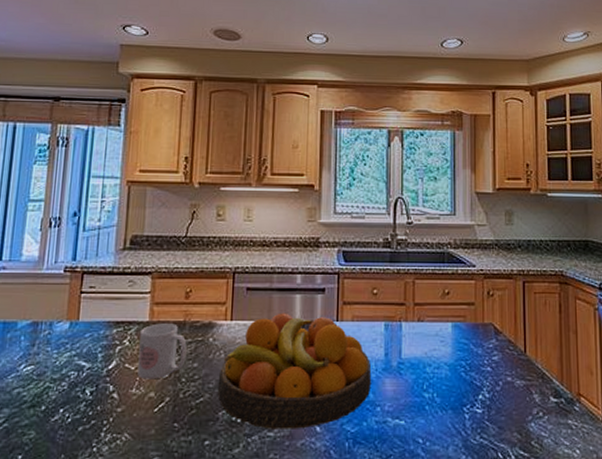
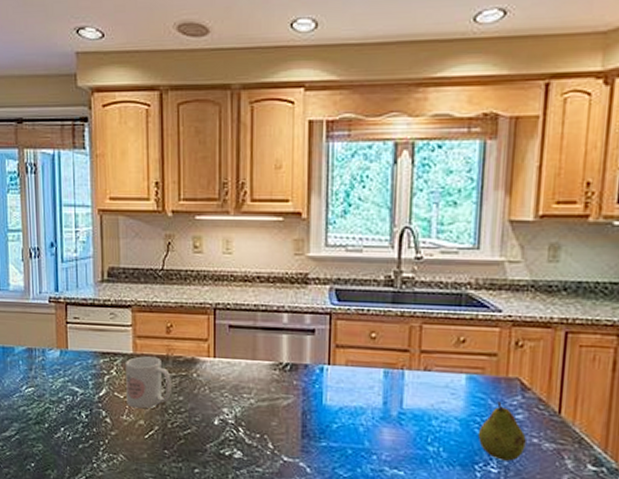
fruit bowl: present [217,313,372,429] -> none [204,352,368,468]
fruit: none [464,345,502,400] -> present [477,401,526,461]

